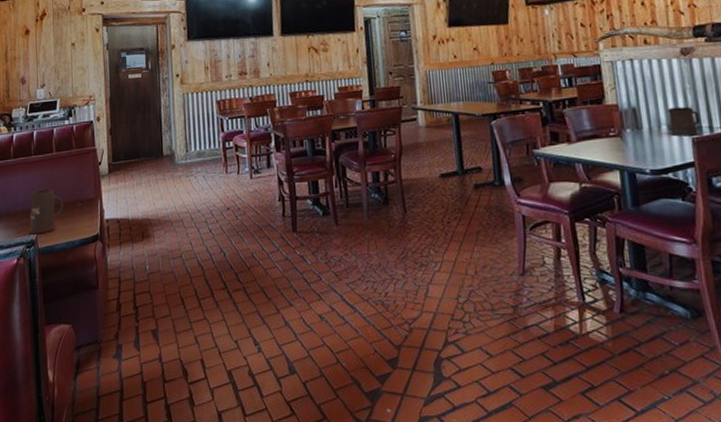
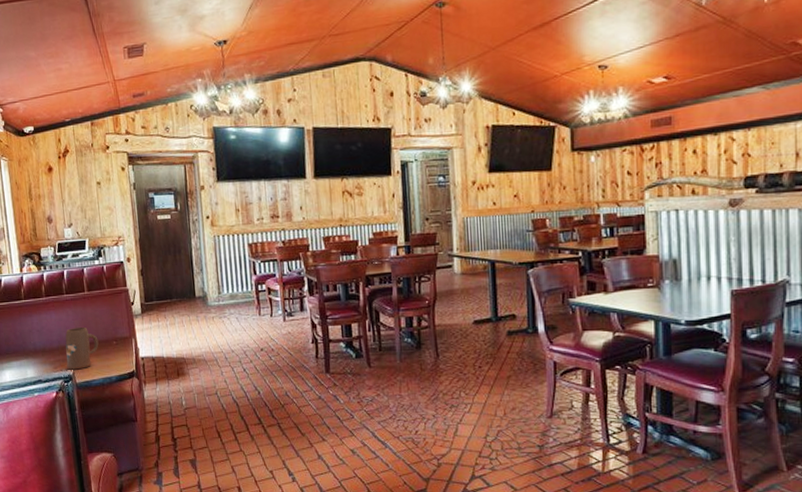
beer mug: present [667,106,700,137] -> none [707,259,741,289]

